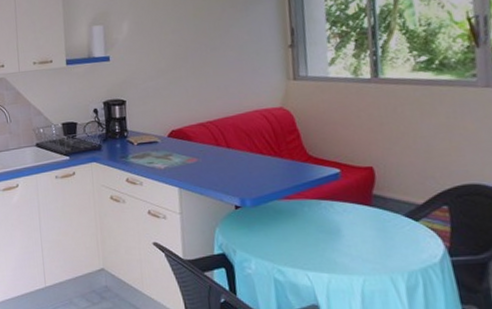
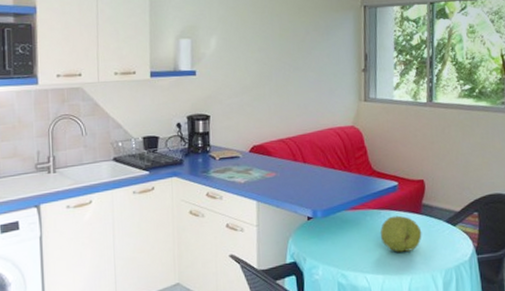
fruit: none [321,207,375,249] -> present [380,215,422,252]

